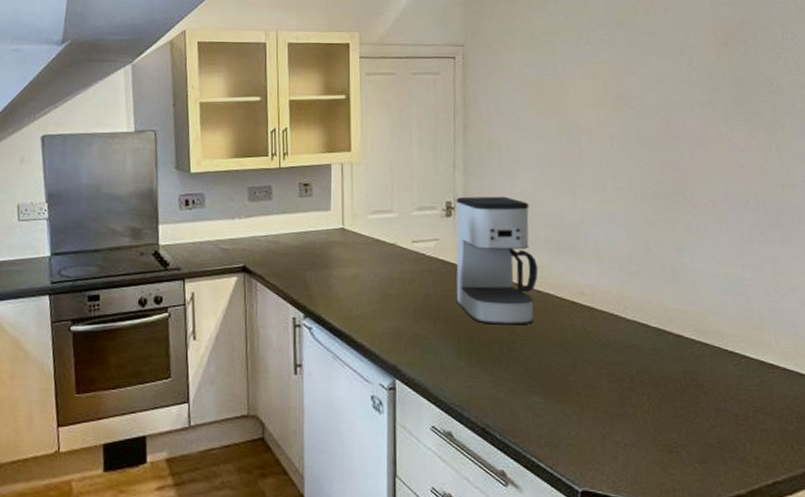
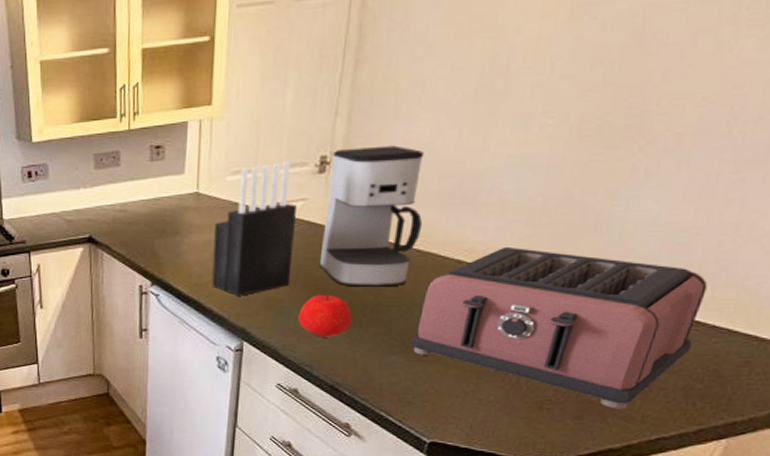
knife block: none [361,205,433,331] -> present [212,162,297,296]
apple: none [443,332,492,376] -> present [298,295,352,337]
toaster: none [547,290,774,452] -> present [410,246,708,410]

